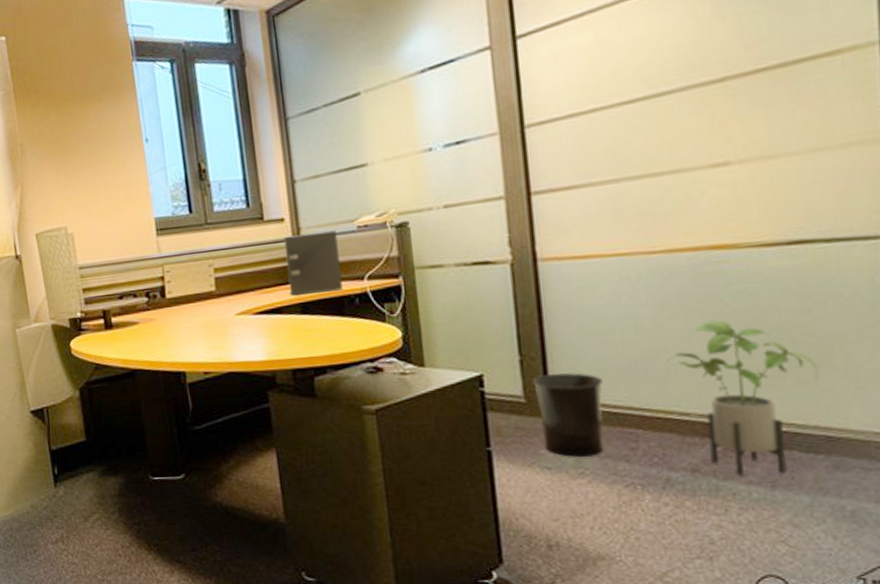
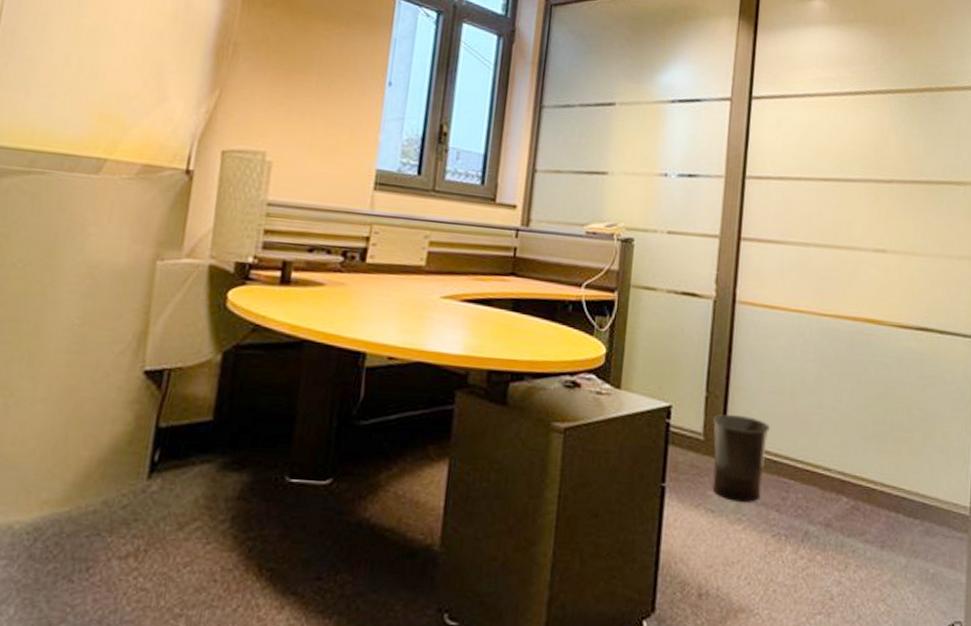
binder: present [283,230,343,295] -> none [504,225,565,293]
house plant: present [667,320,819,475] -> none [821,385,924,535]

